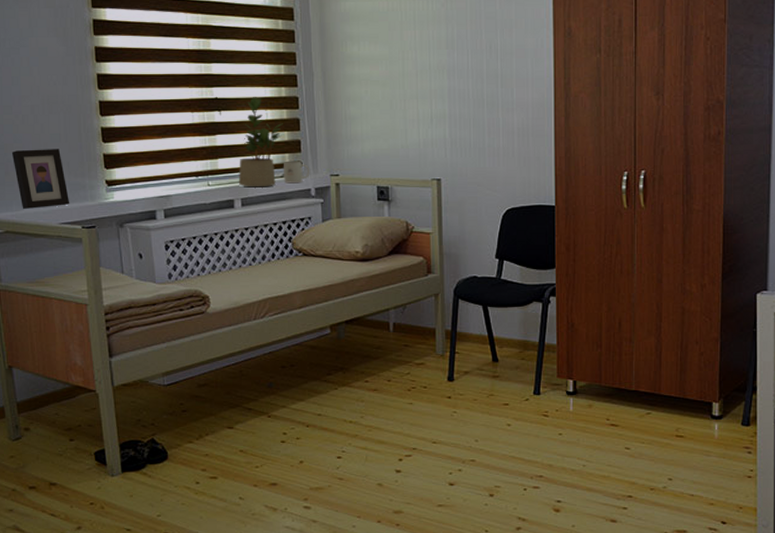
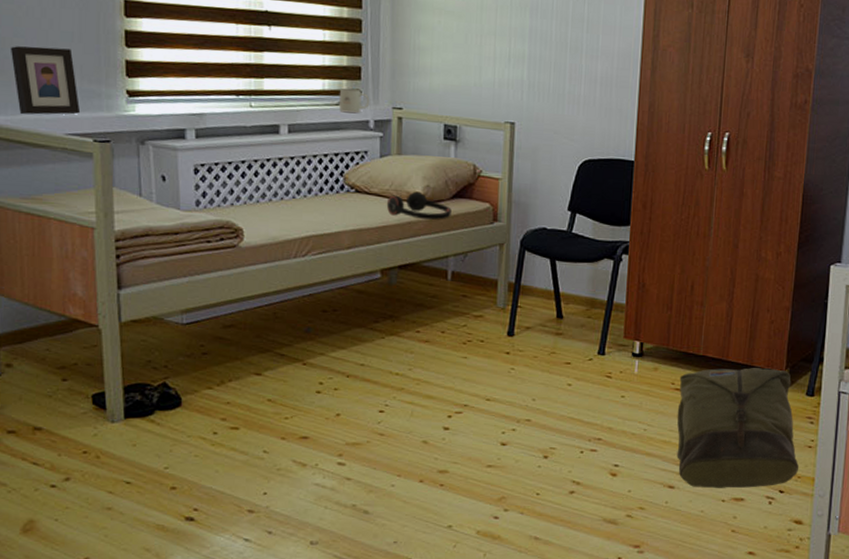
potted plant: present [238,97,283,188] -> none [286,14,343,115]
headphones: none [331,251,389,276] -> present [386,191,452,220]
backpack: none [614,400,739,521] -> present [676,368,799,488]

